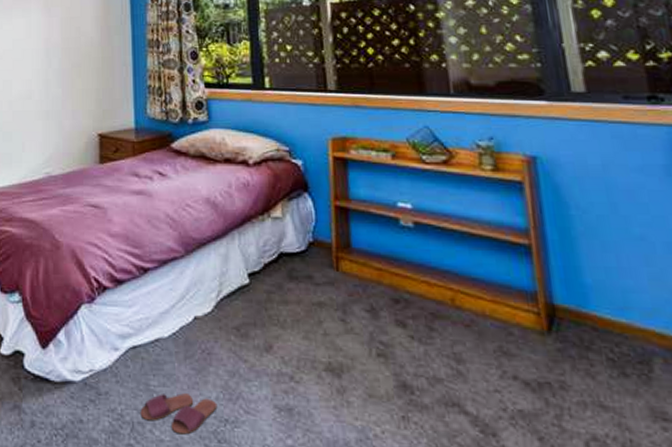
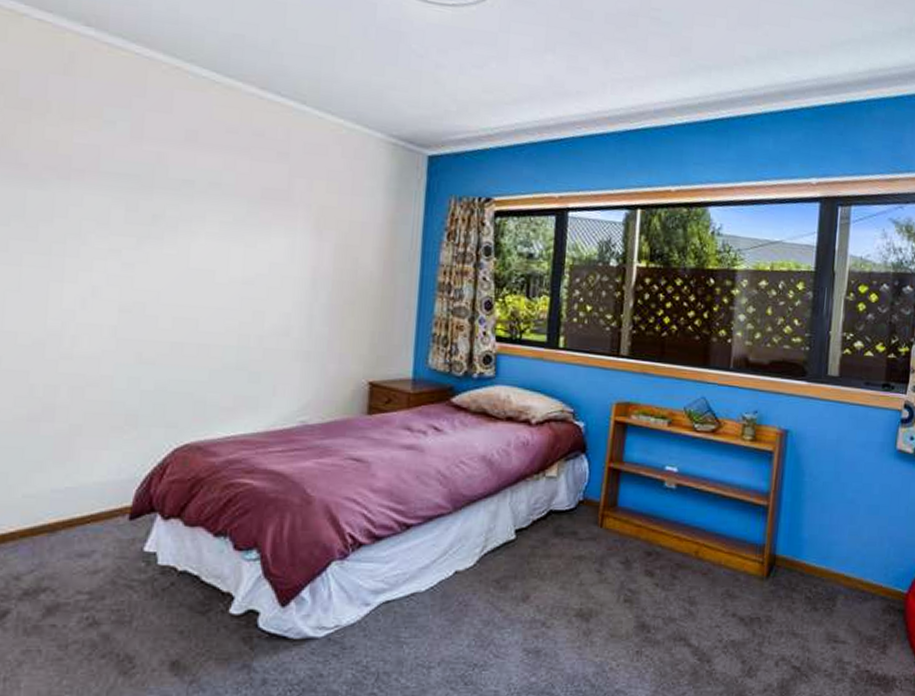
slippers: present [140,393,218,435] -> none [387,643,468,680]

